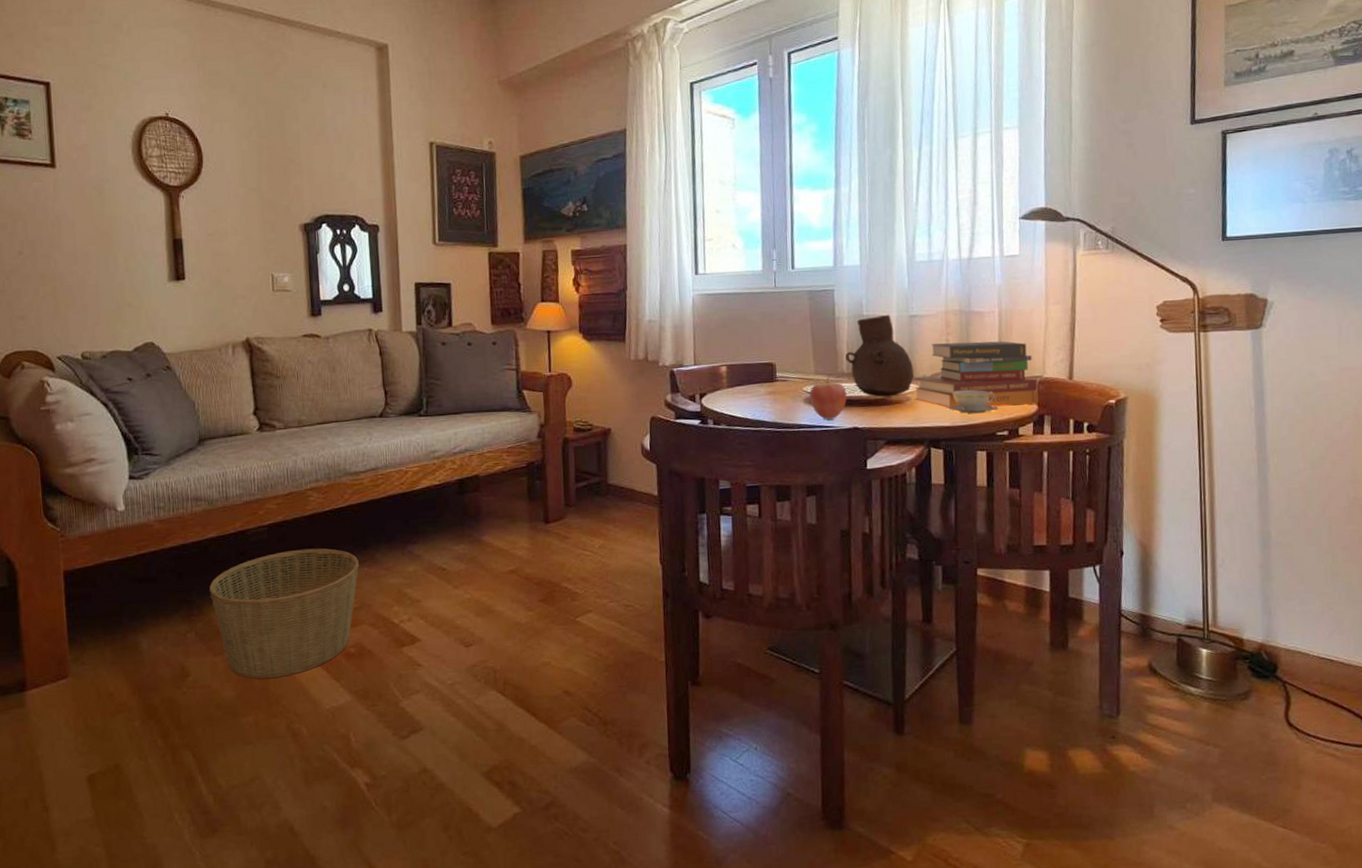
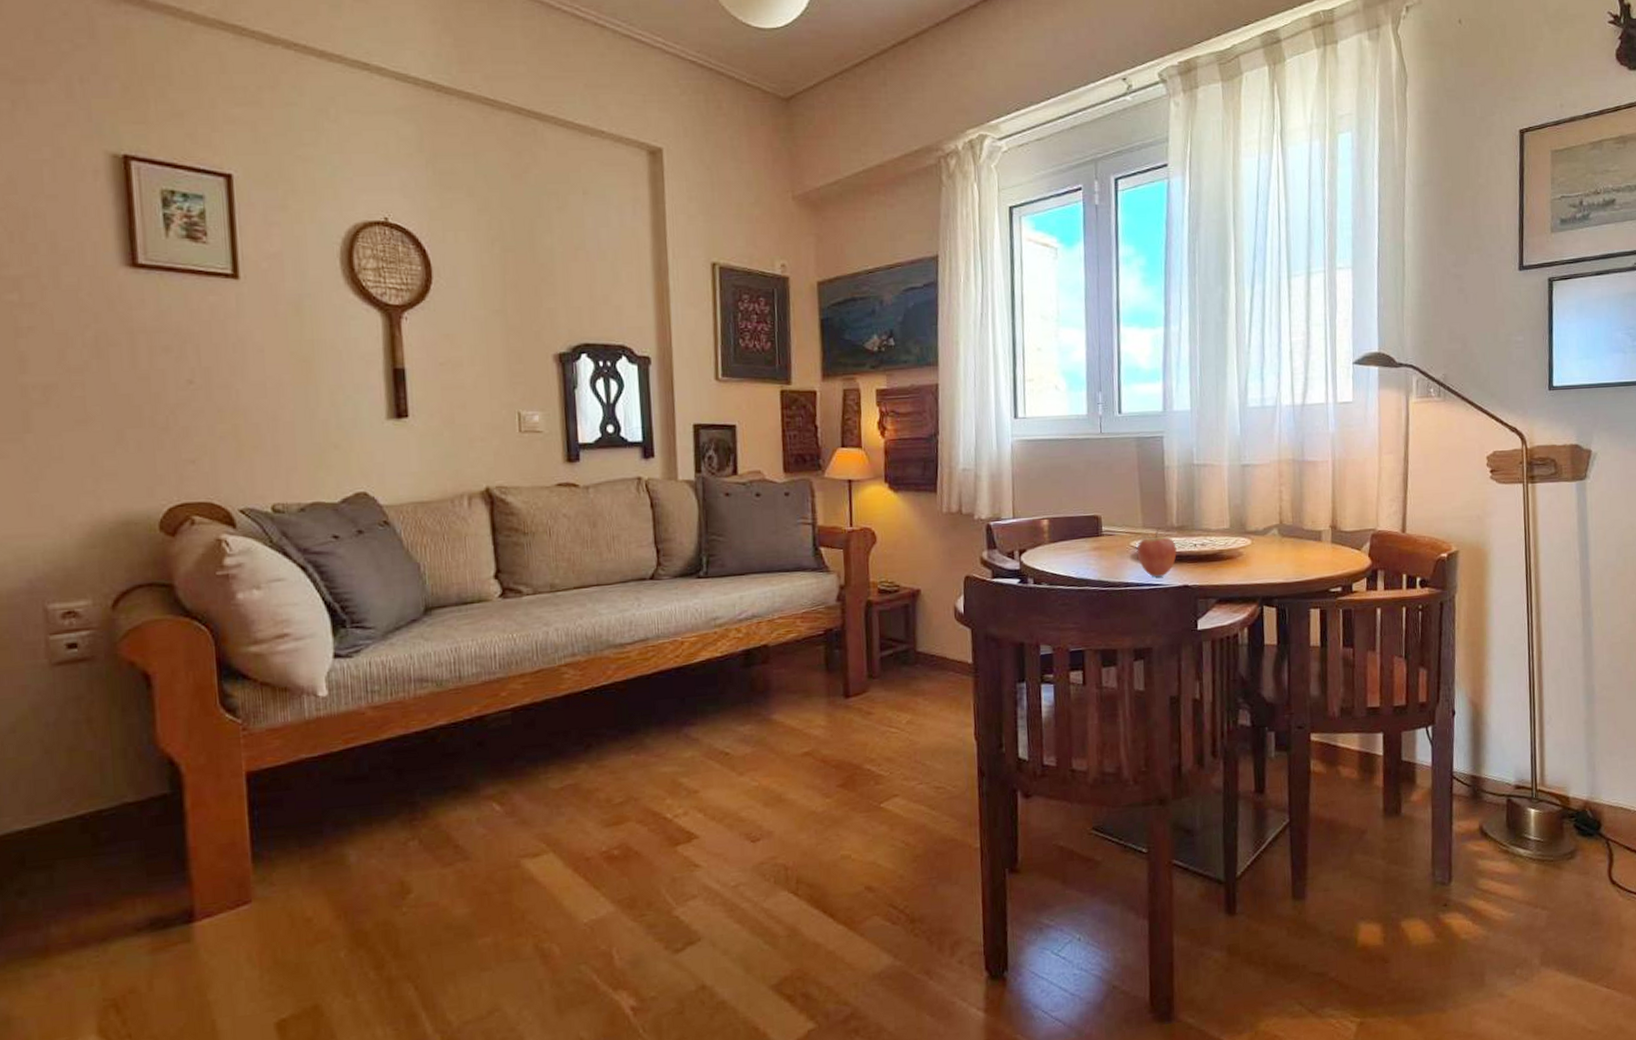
basket: present [209,548,360,679] -> none [437,734,625,892]
vase: present [845,314,914,398] -> none [1175,463,1246,553]
books: present [915,341,1039,408] -> none [1247,492,1372,563]
teacup: present [946,390,998,414] -> none [1279,544,1332,569]

